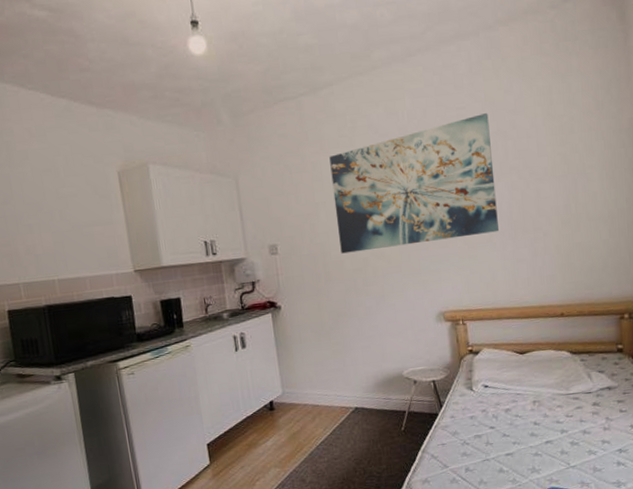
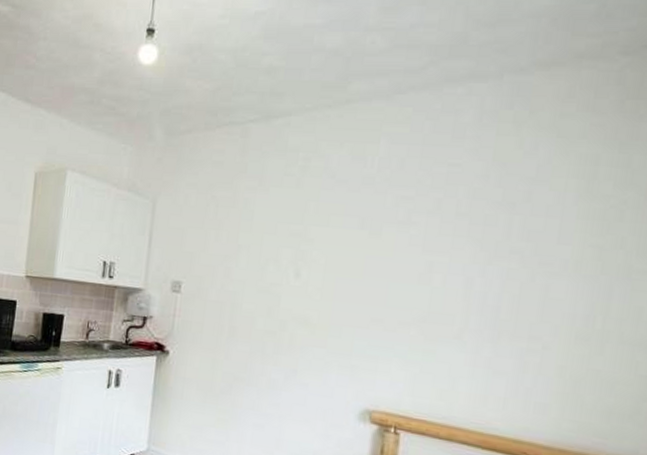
wall art: present [329,112,499,254] -> none [255,175,493,329]

